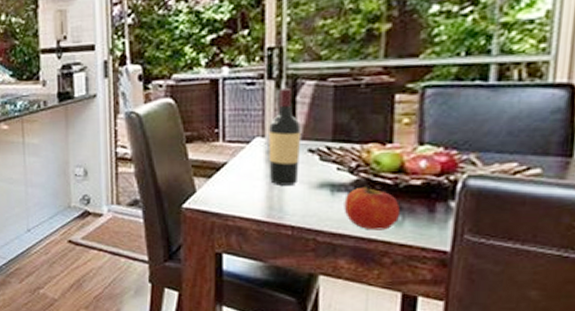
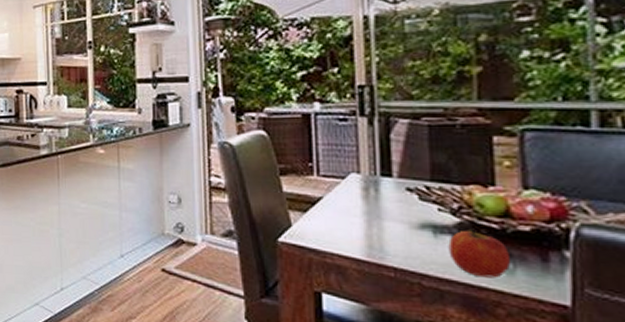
wine bottle: present [269,87,302,185] -> none [364,125,398,224]

